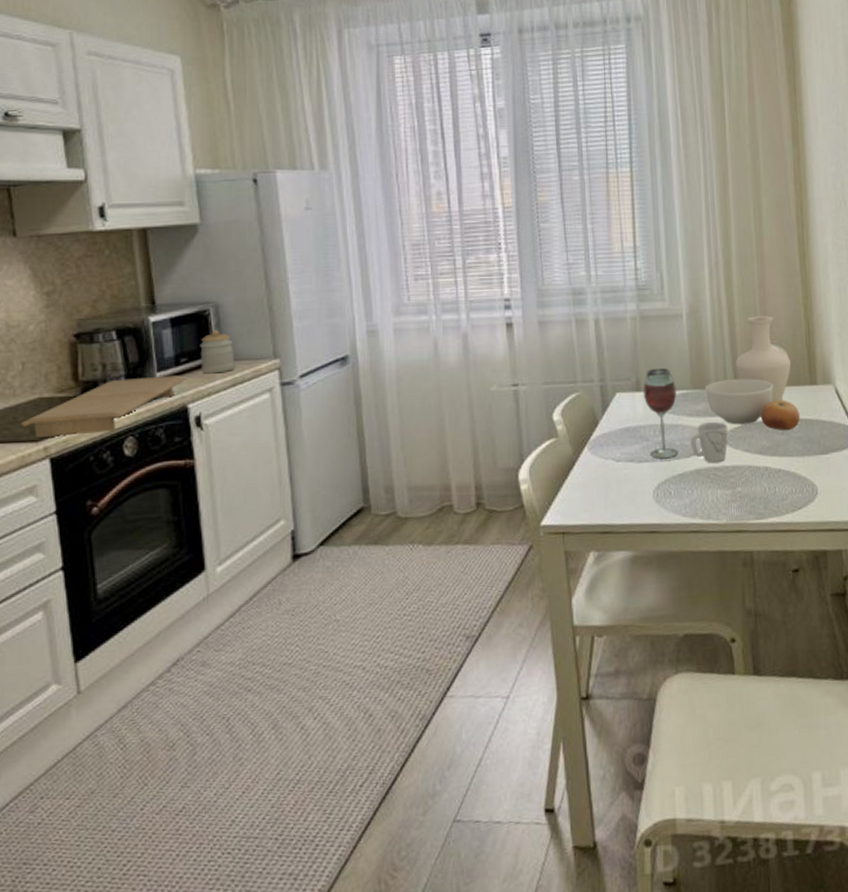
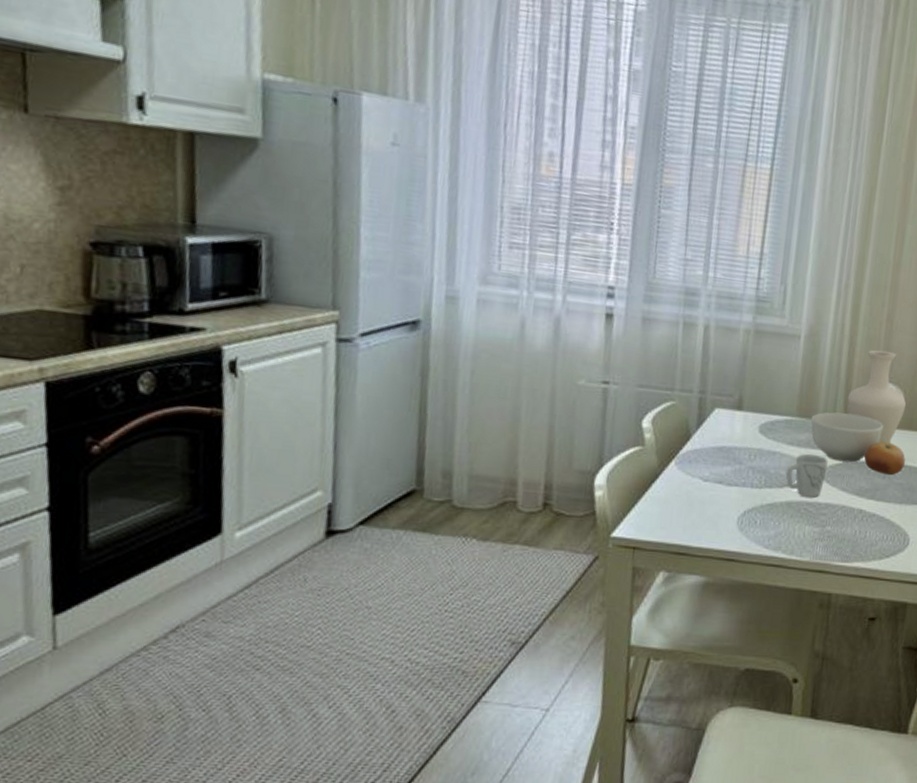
cutting board: present [21,375,185,437] -> none [13,303,223,363]
jar: present [200,330,235,374] -> none [243,265,286,317]
wineglass: present [642,367,678,459] -> none [741,388,781,486]

